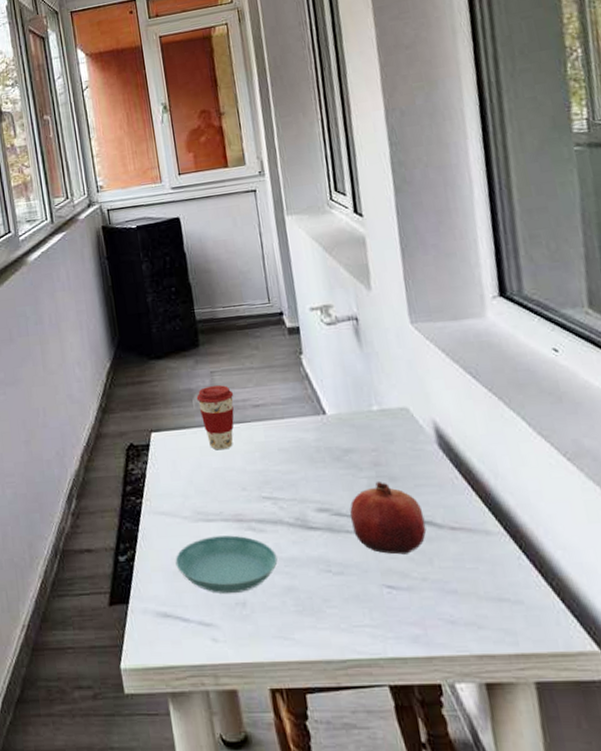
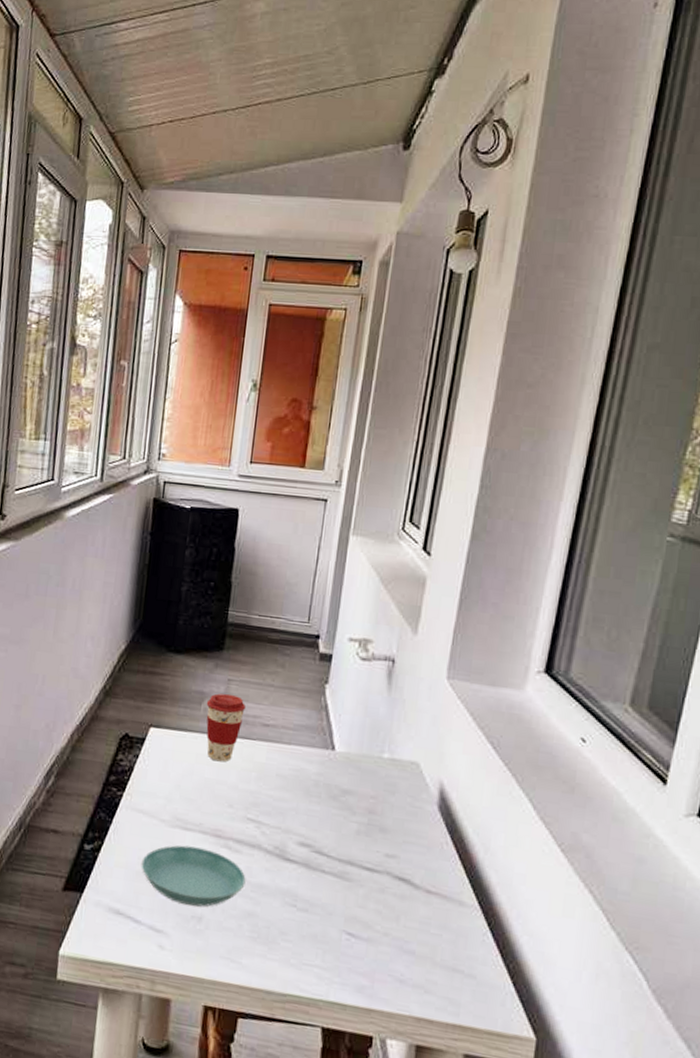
fruit: present [349,482,427,555] -> none [329,829,404,907]

